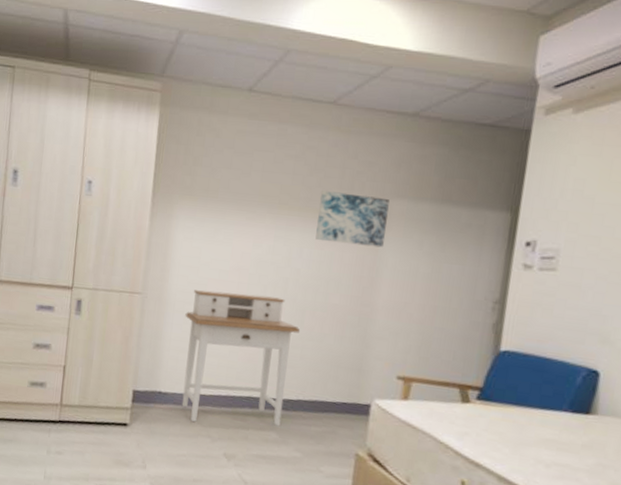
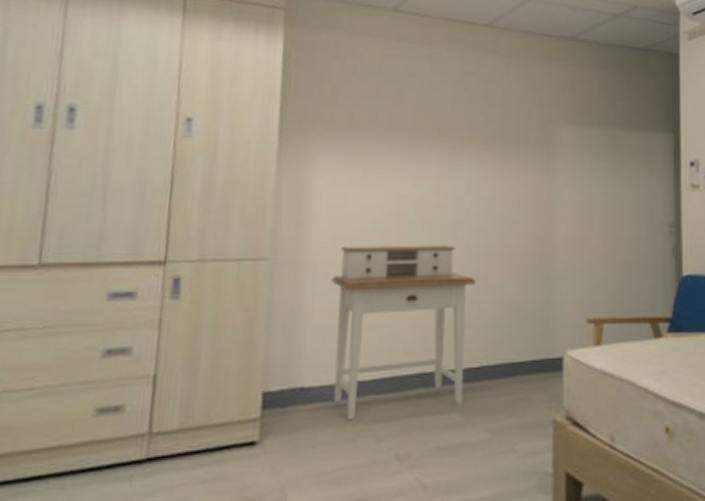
wall art: present [315,190,390,248] -> none [483,118,558,178]

